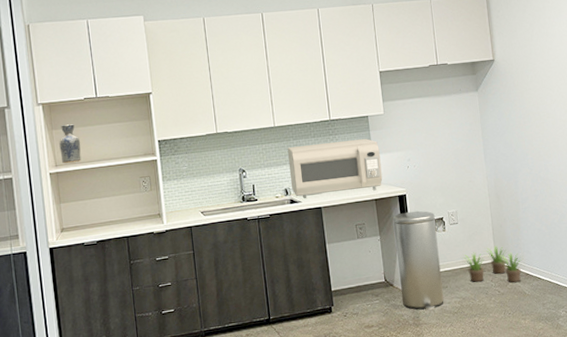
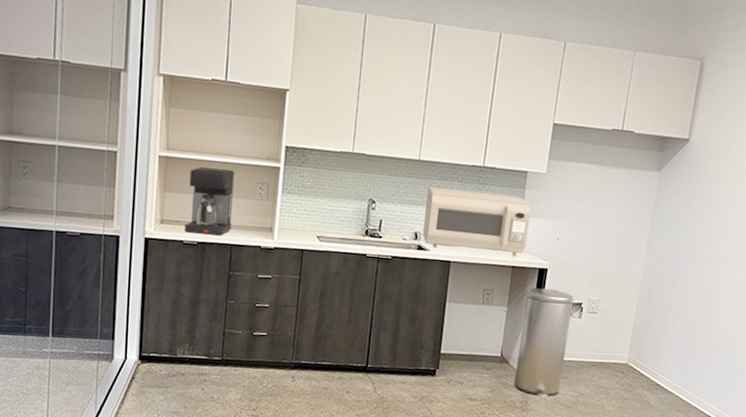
ceramic jug: present [59,124,82,164] -> none [174,104,199,151]
coffee maker: none [79,171,125,236] -> present [185,166,235,237]
plant: present [463,245,524,283] -> none [592,346,659,391]

